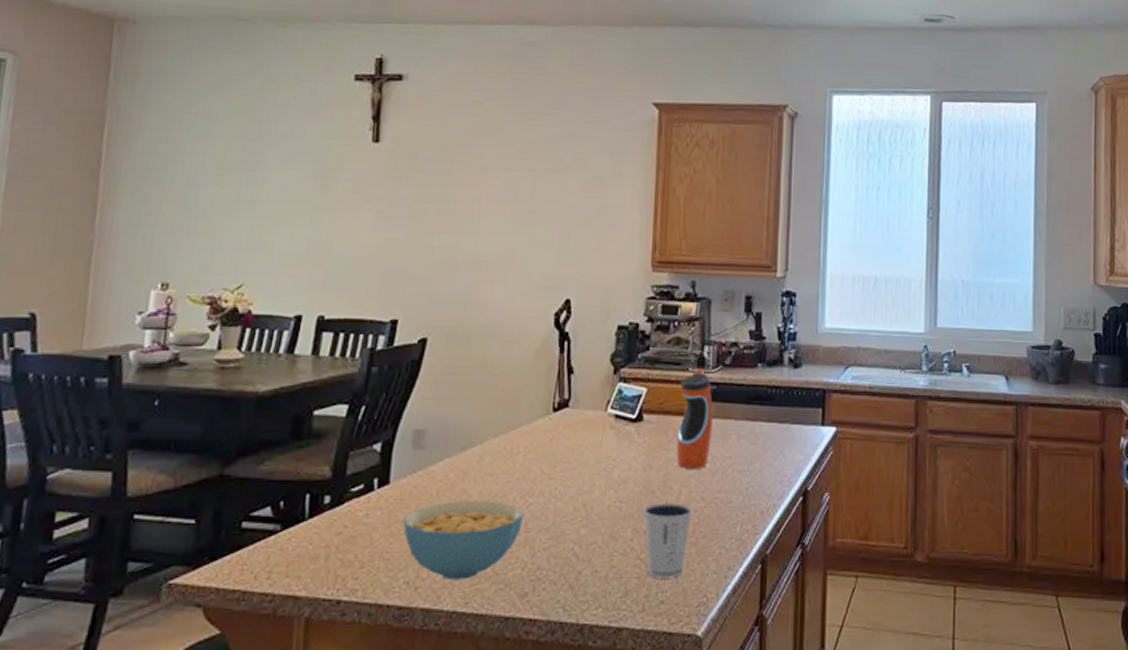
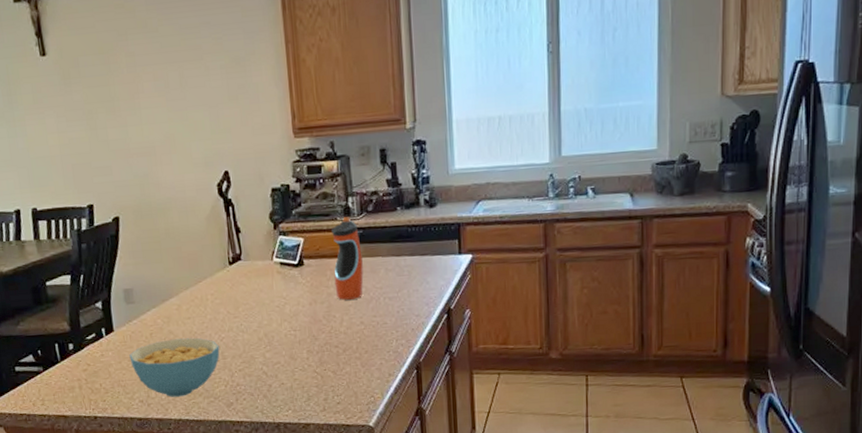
dixie cup: present [644,503,693,578] -> none [314,327,355,386]

